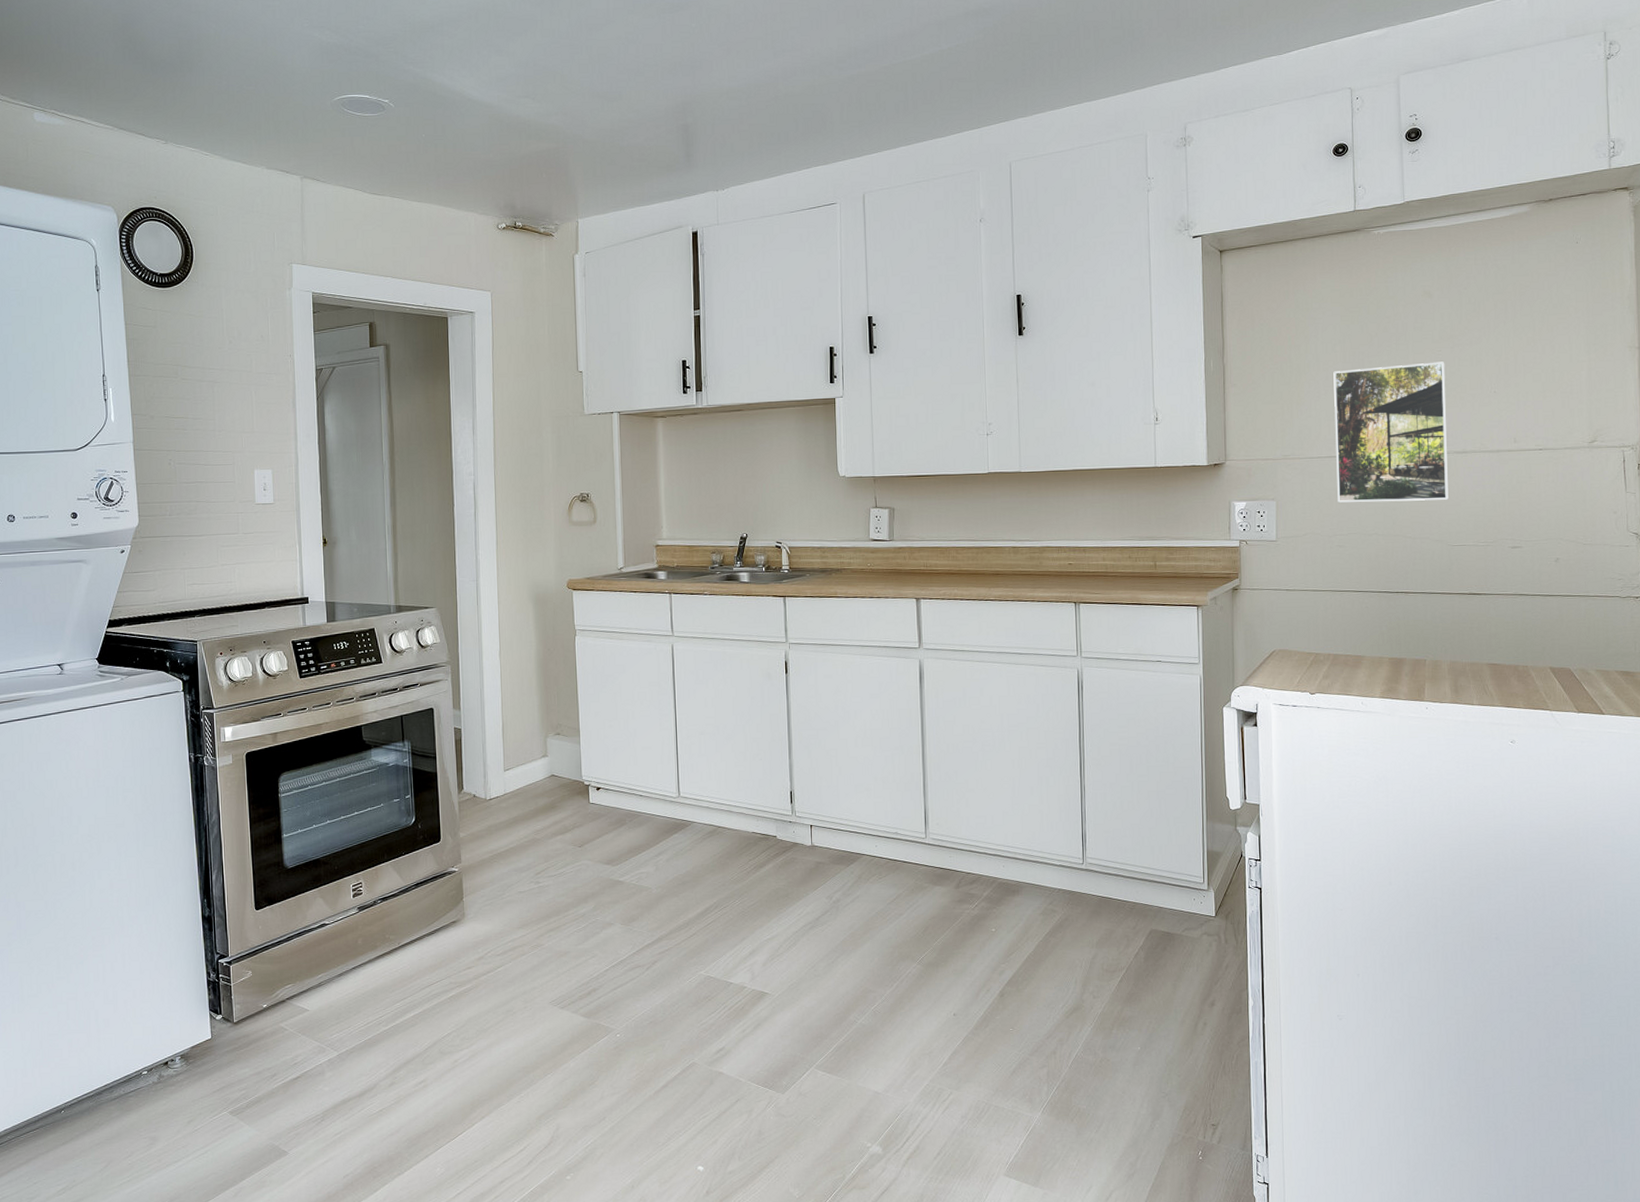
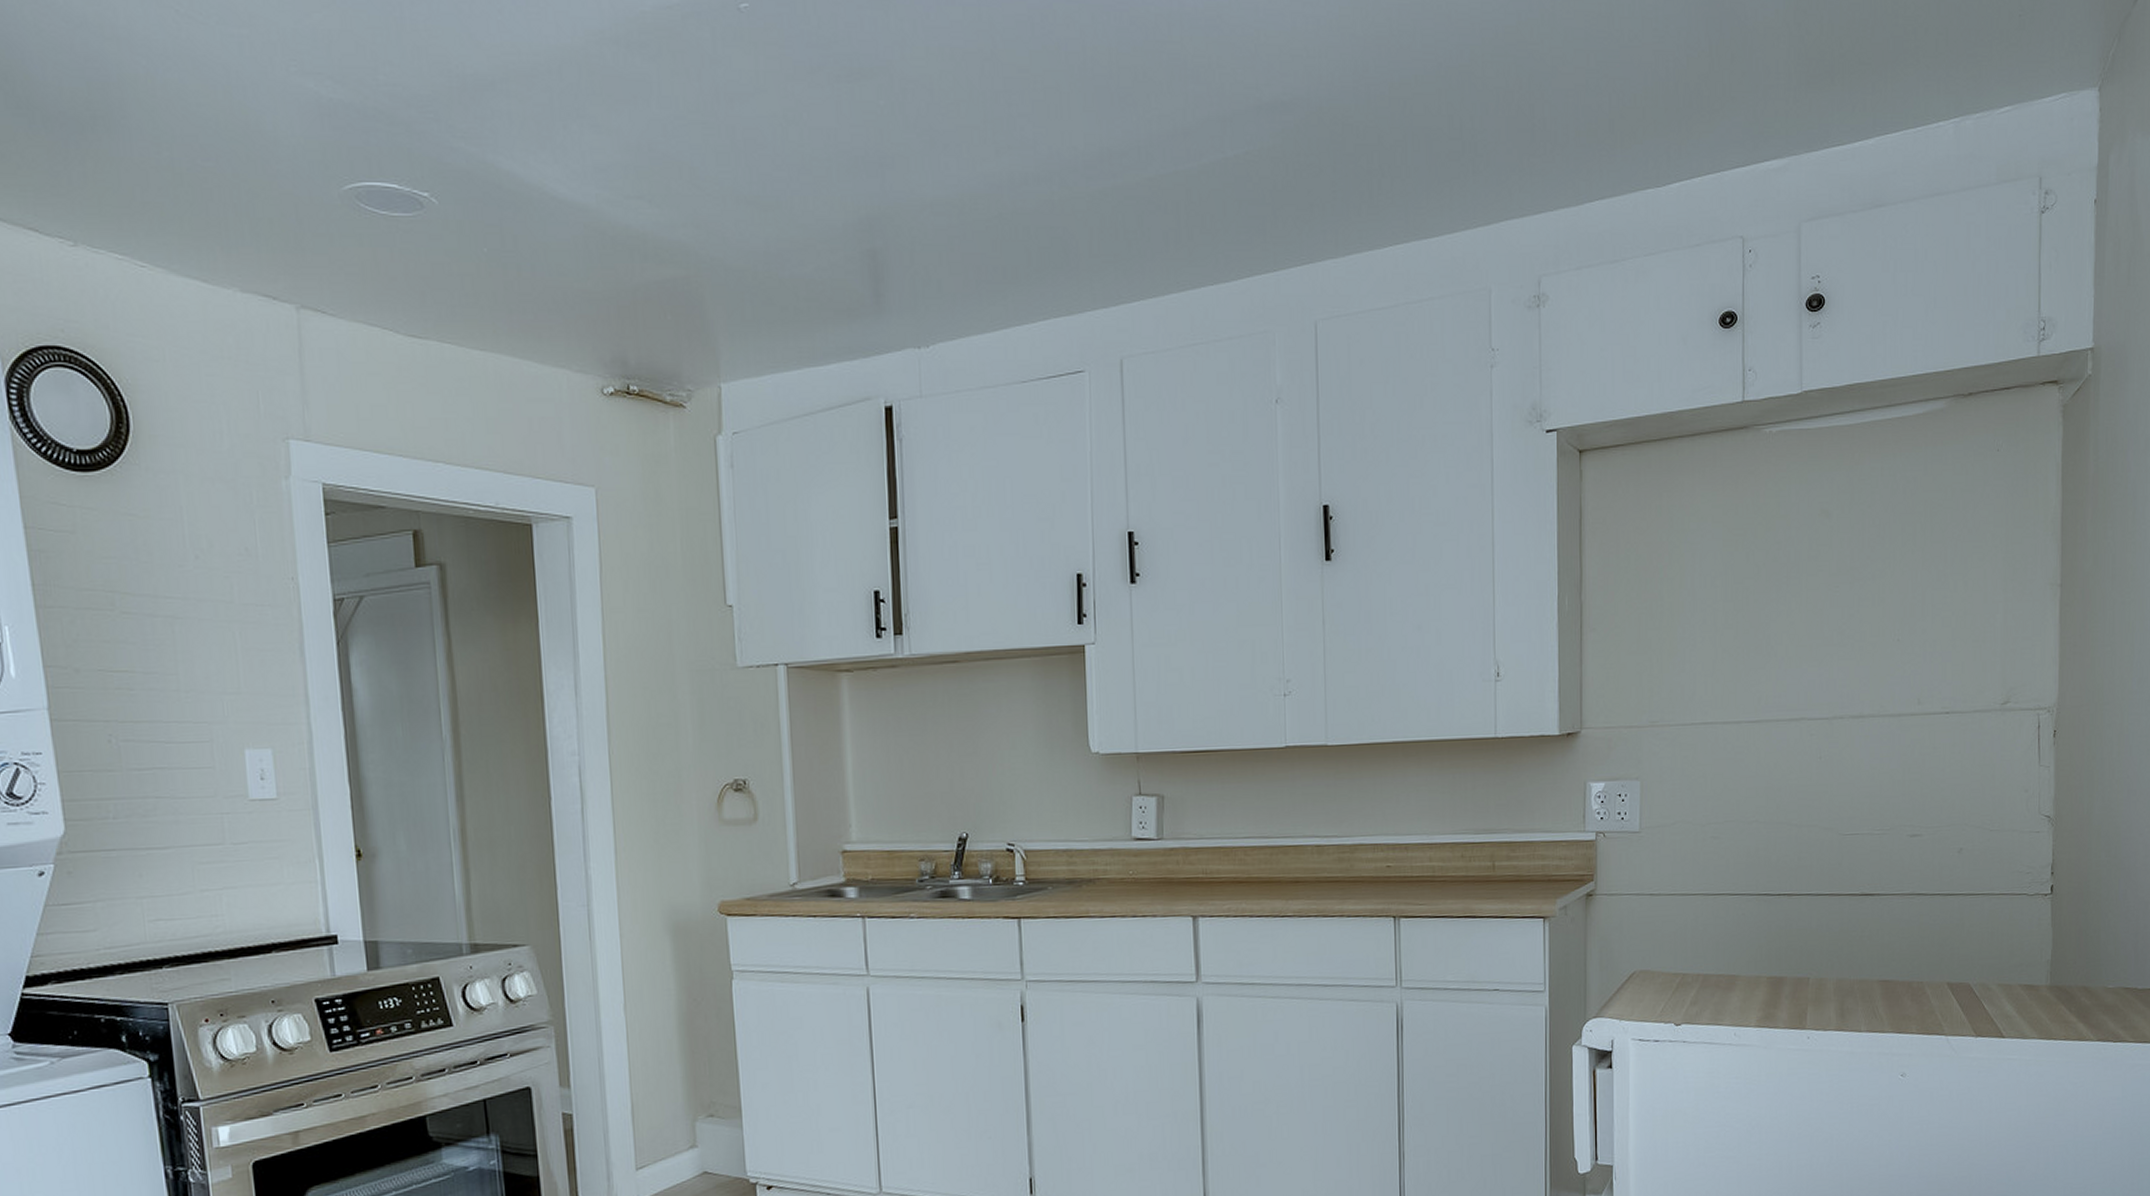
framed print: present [1333,361,1449,503] -> none [1712,601,1843,782]

